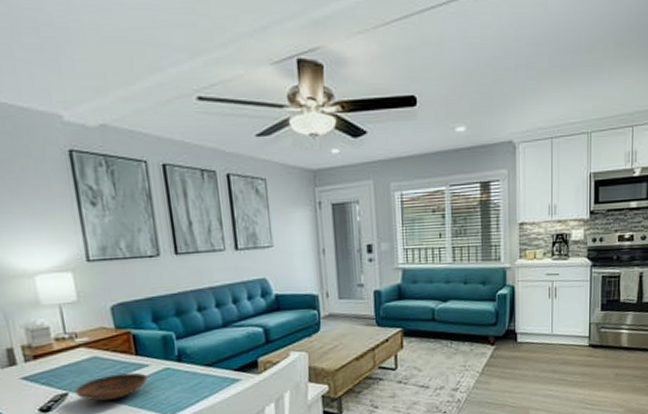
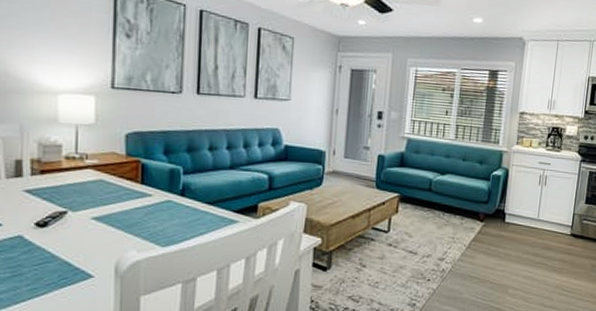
bowl: present [74,372,147,401] -> none [74,199,148,224]

